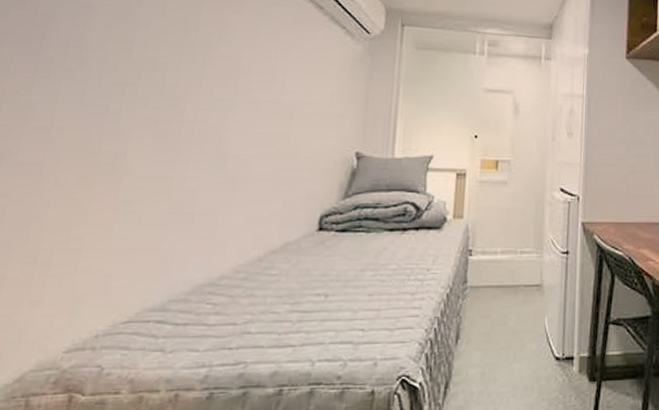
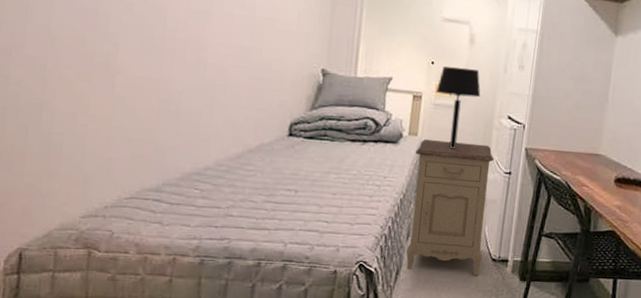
nightstand: none [456,222,549,381] -> present [406,139,494,275]
table lamp: none [480,139,529,230] -> present [435,66,481,149]

